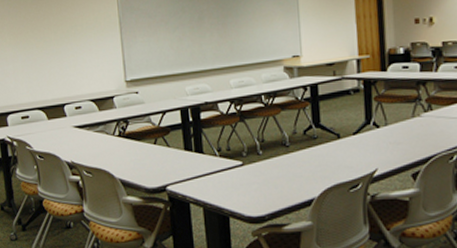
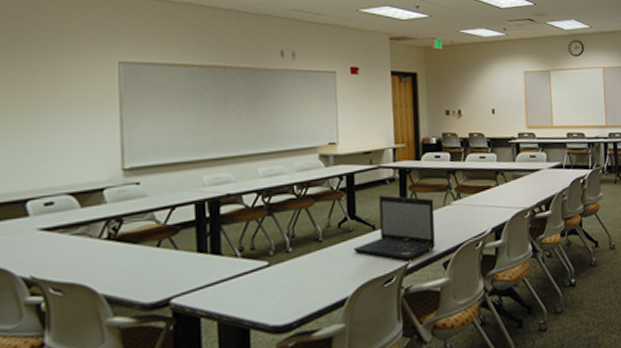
laptop: none [319,105,403,169] -> present [354,195,435,260]

